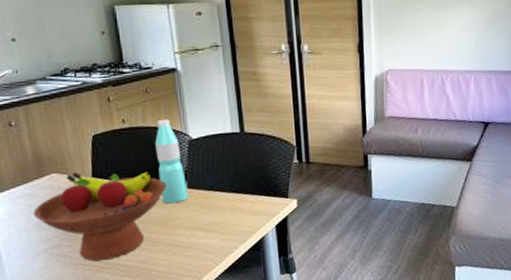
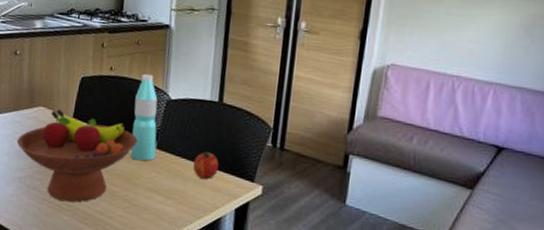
fruit: none [227,180,253,206] -> present [193,151,219,179]

